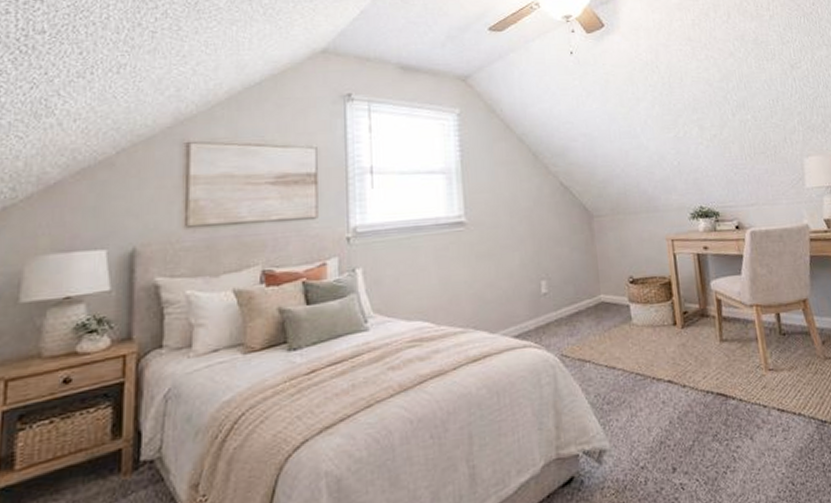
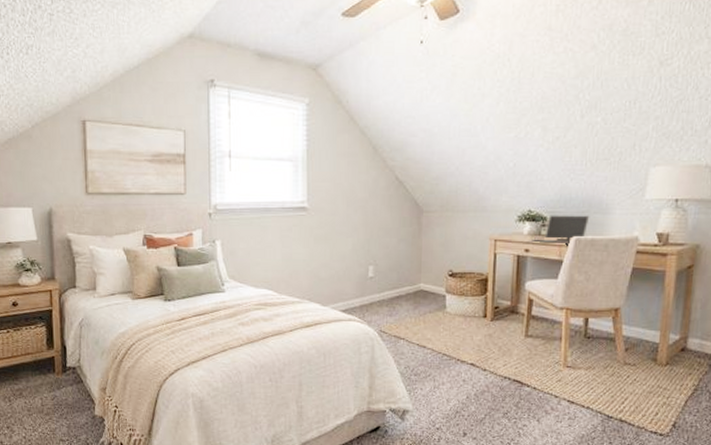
laptop: none [708,207,760,239] -> present [531,215,590,243]

